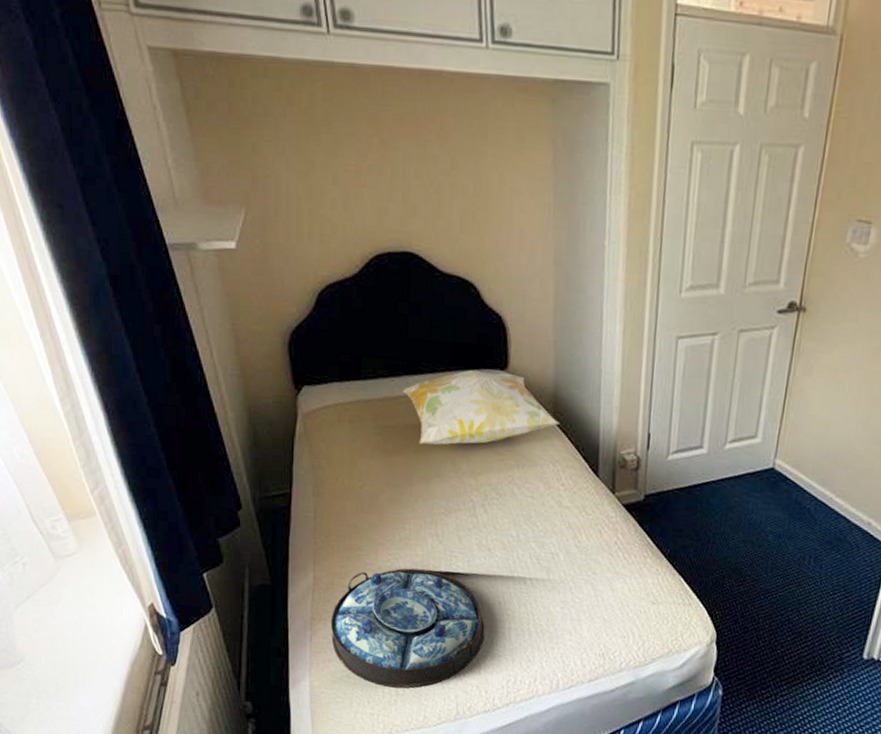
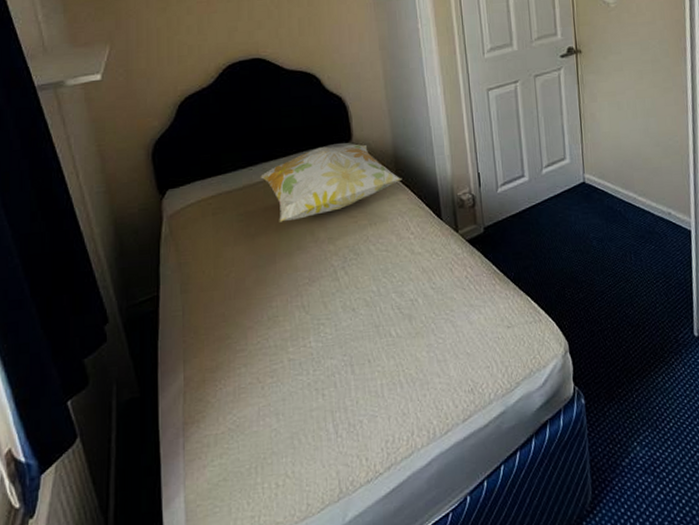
serving tray: present [330,568,485,688] -> none [203,343,359,481]

